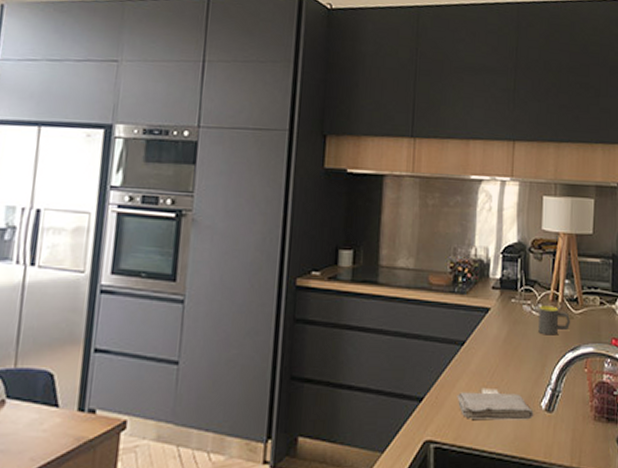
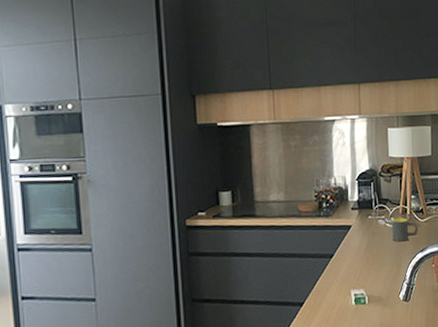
washcloth: present [457,392,534,420] -> none [331,290,394,315]

